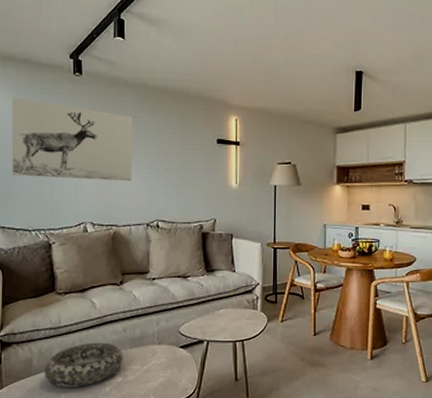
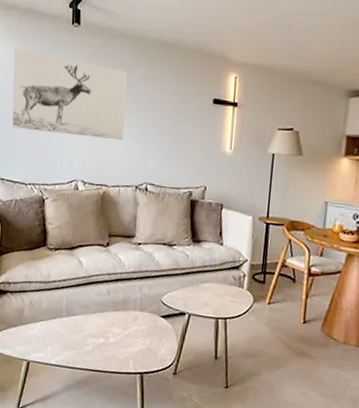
decorative bowl: present [43,342,123,387] -> none [33,300,106,342]

